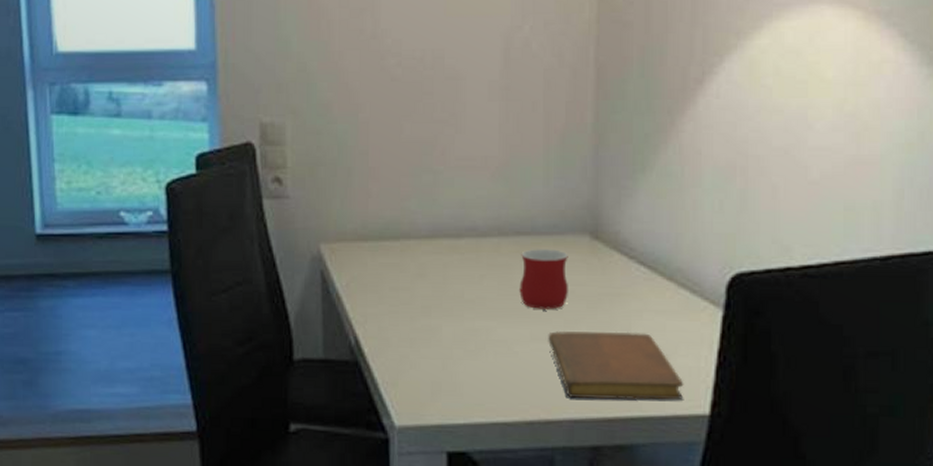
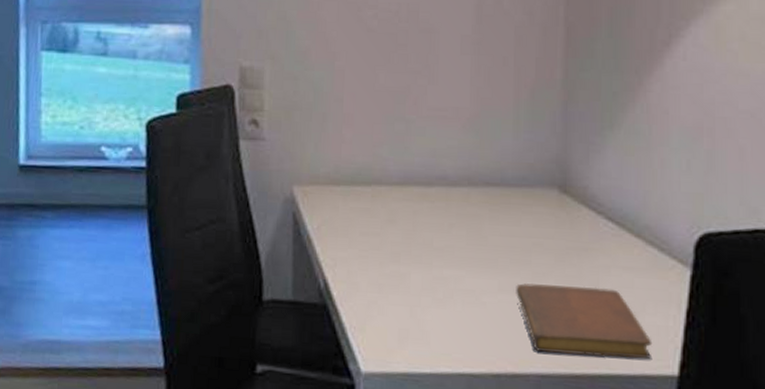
mug: present [519,249,568,309] -> none [488,200,537,261]

